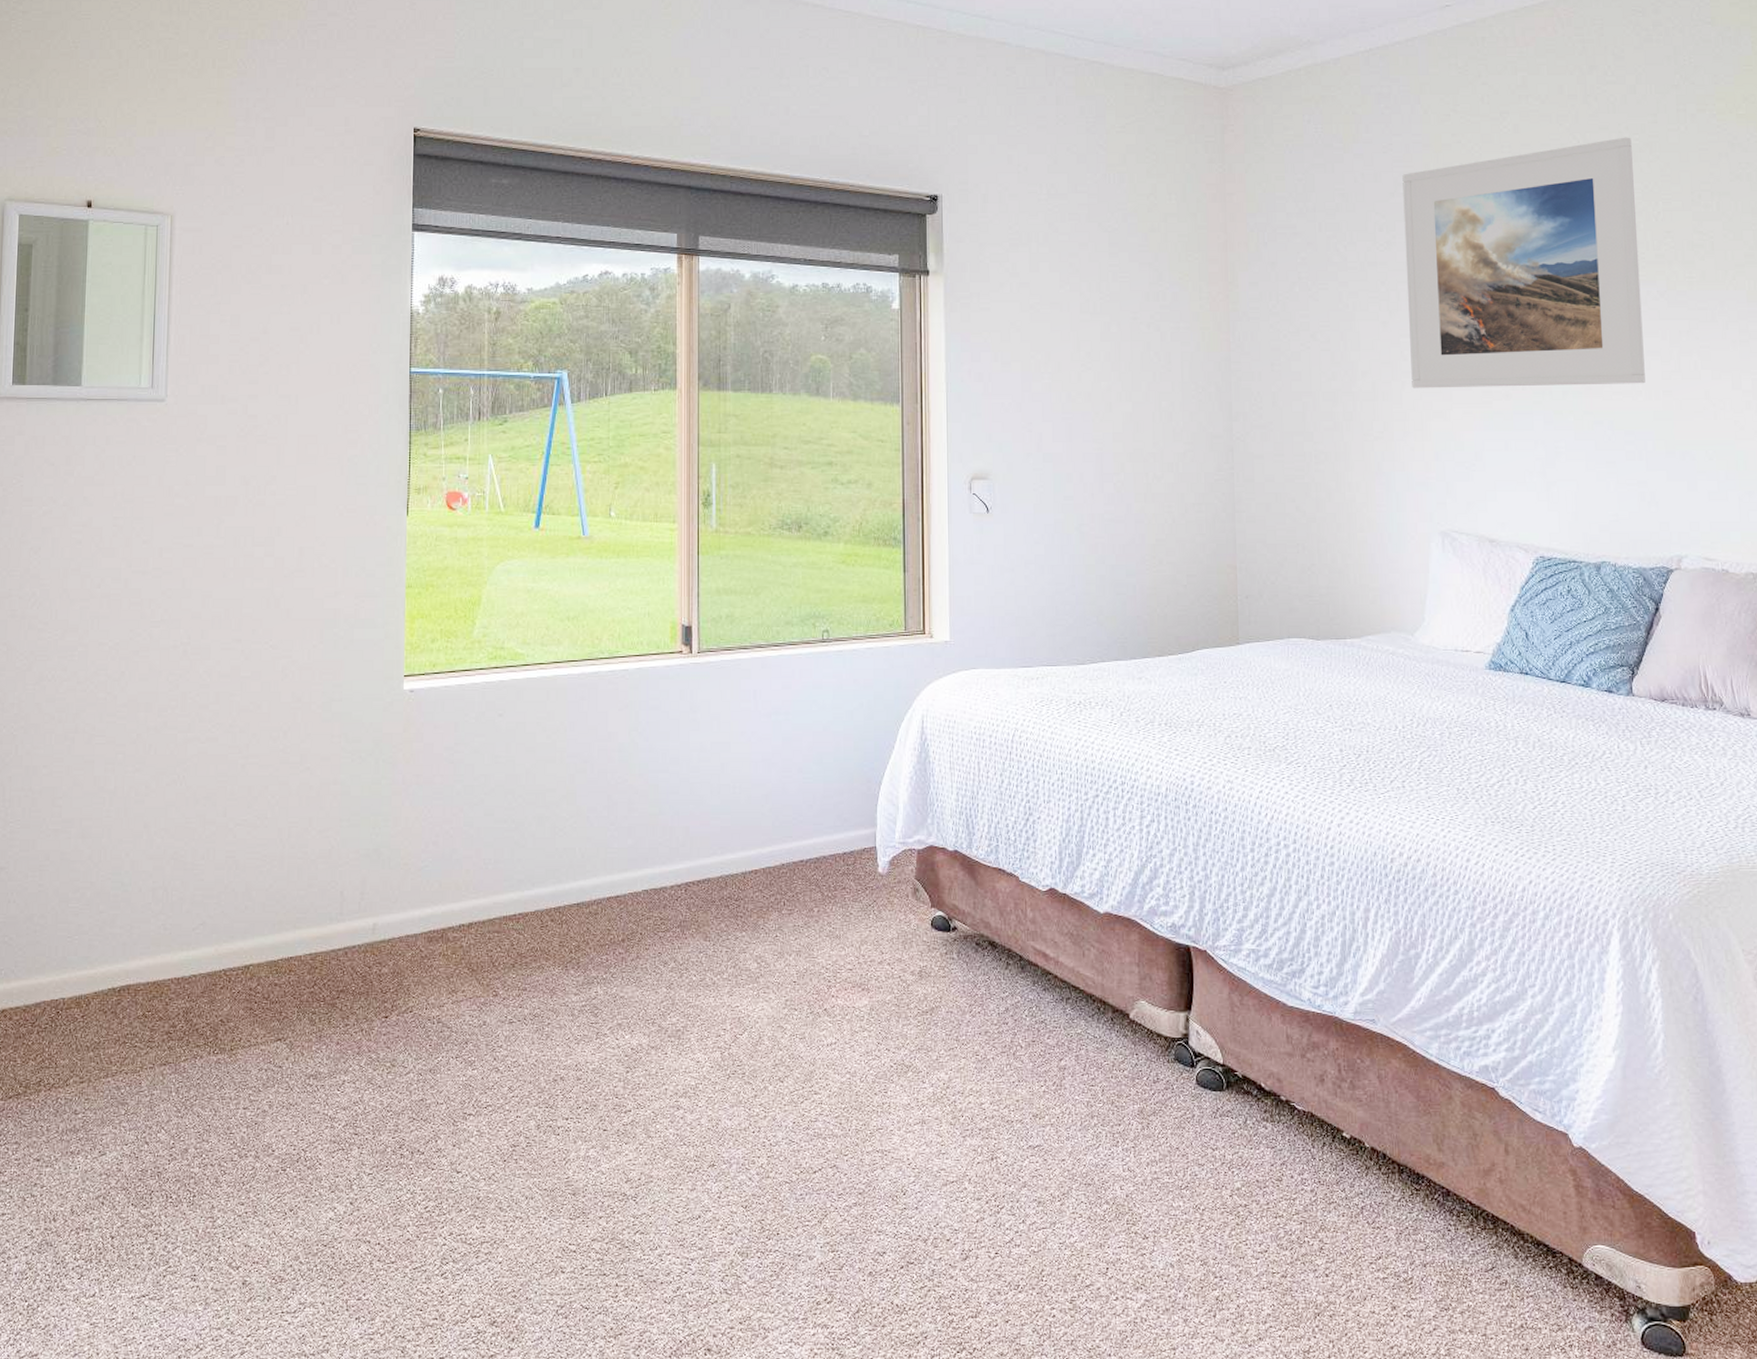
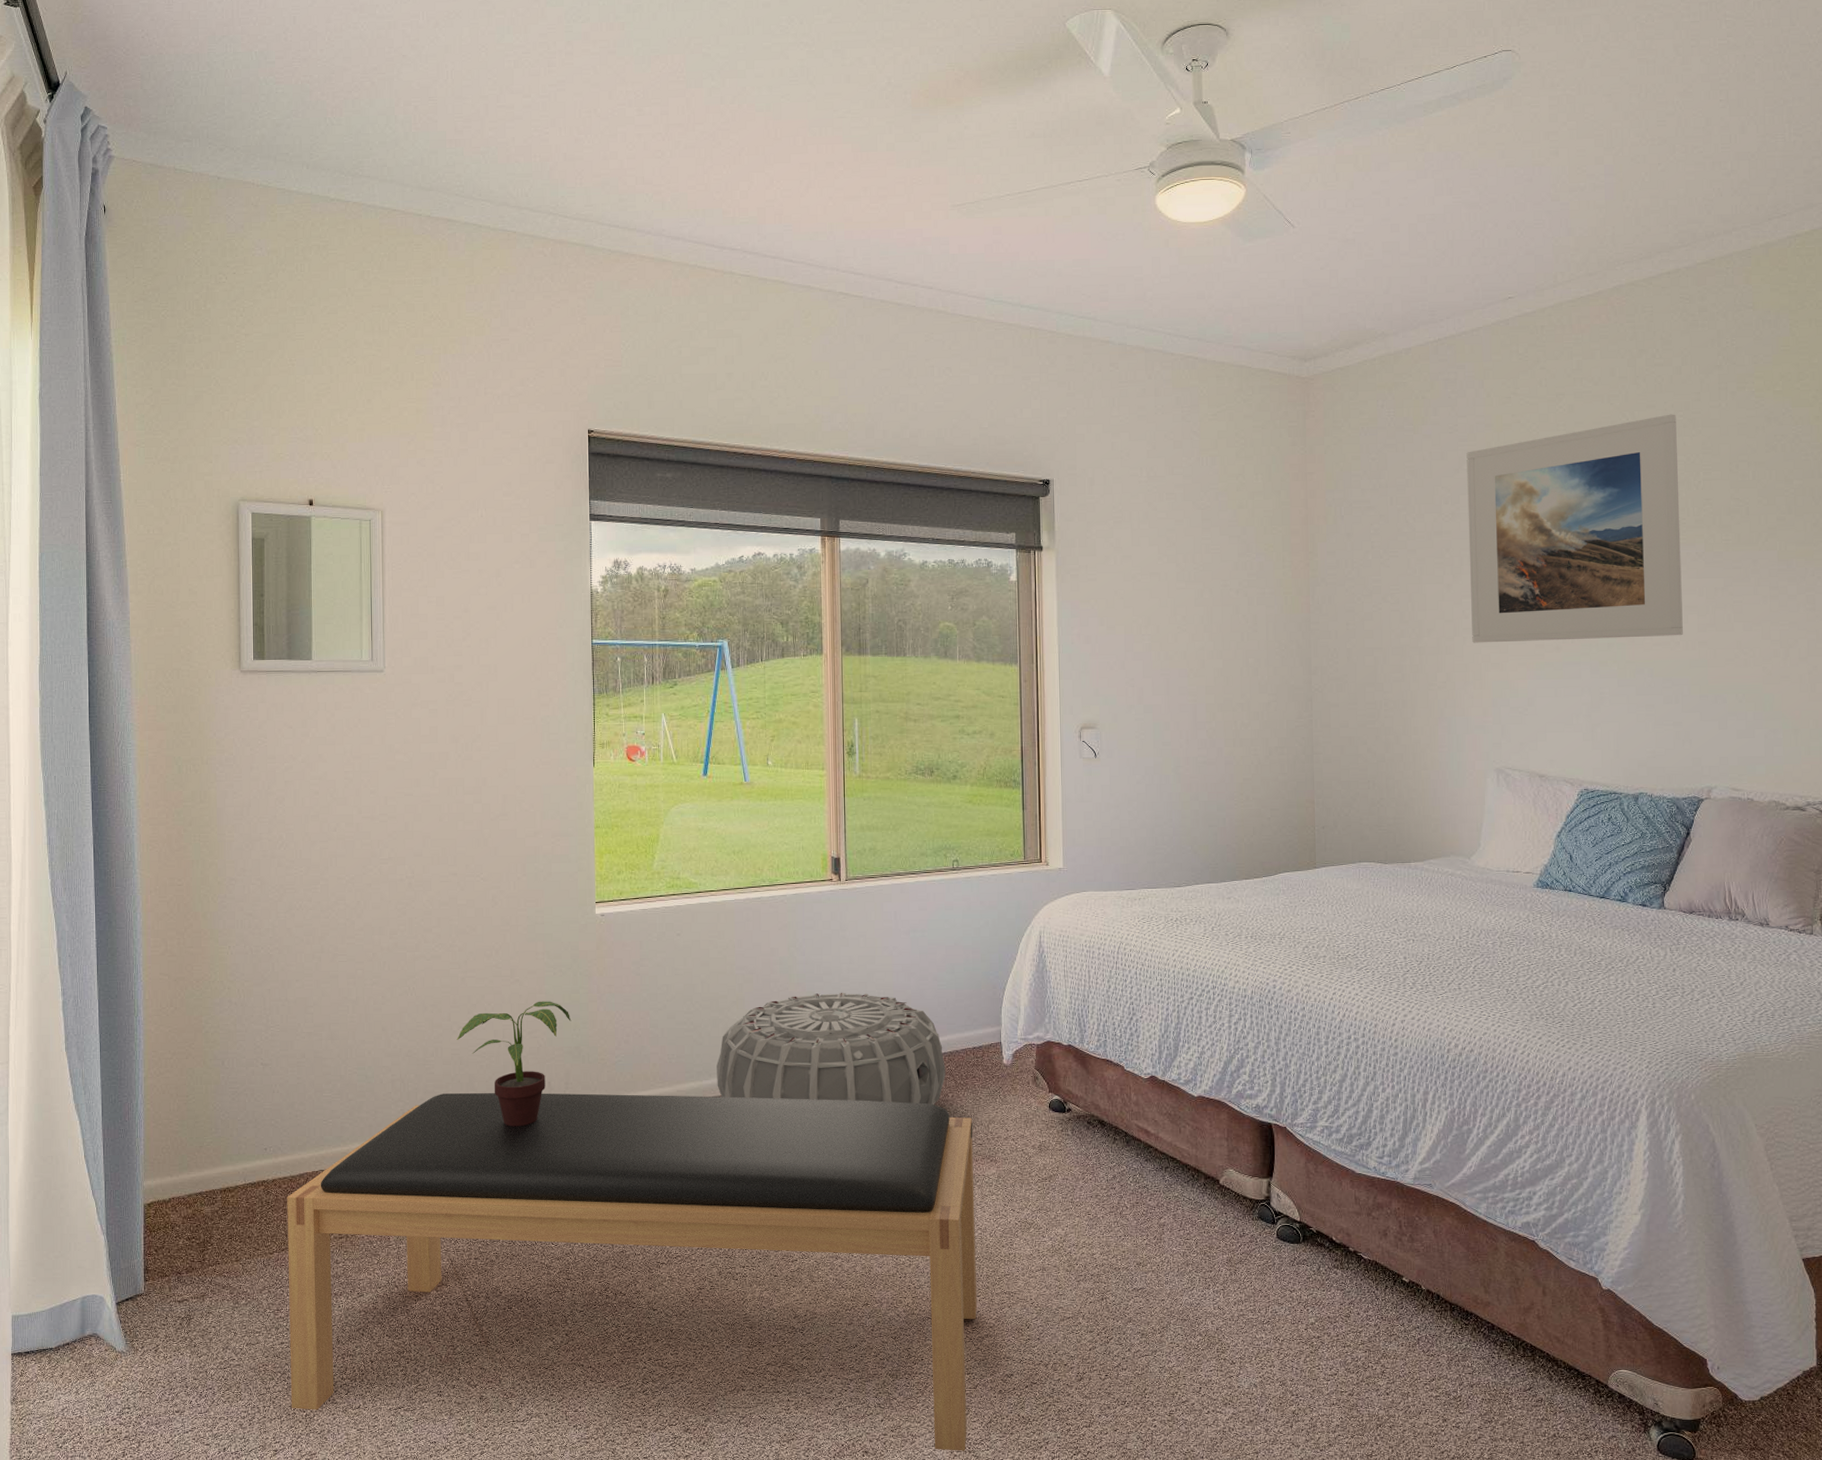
bench: none [10,903,845,1348] -> present [287,1092,978,1451]
potted plant: none [232,793,371,946] -> present [456,1001,571,1127]
air purifier: none [541,785,811,922] -> present [717,992,946,1106]

